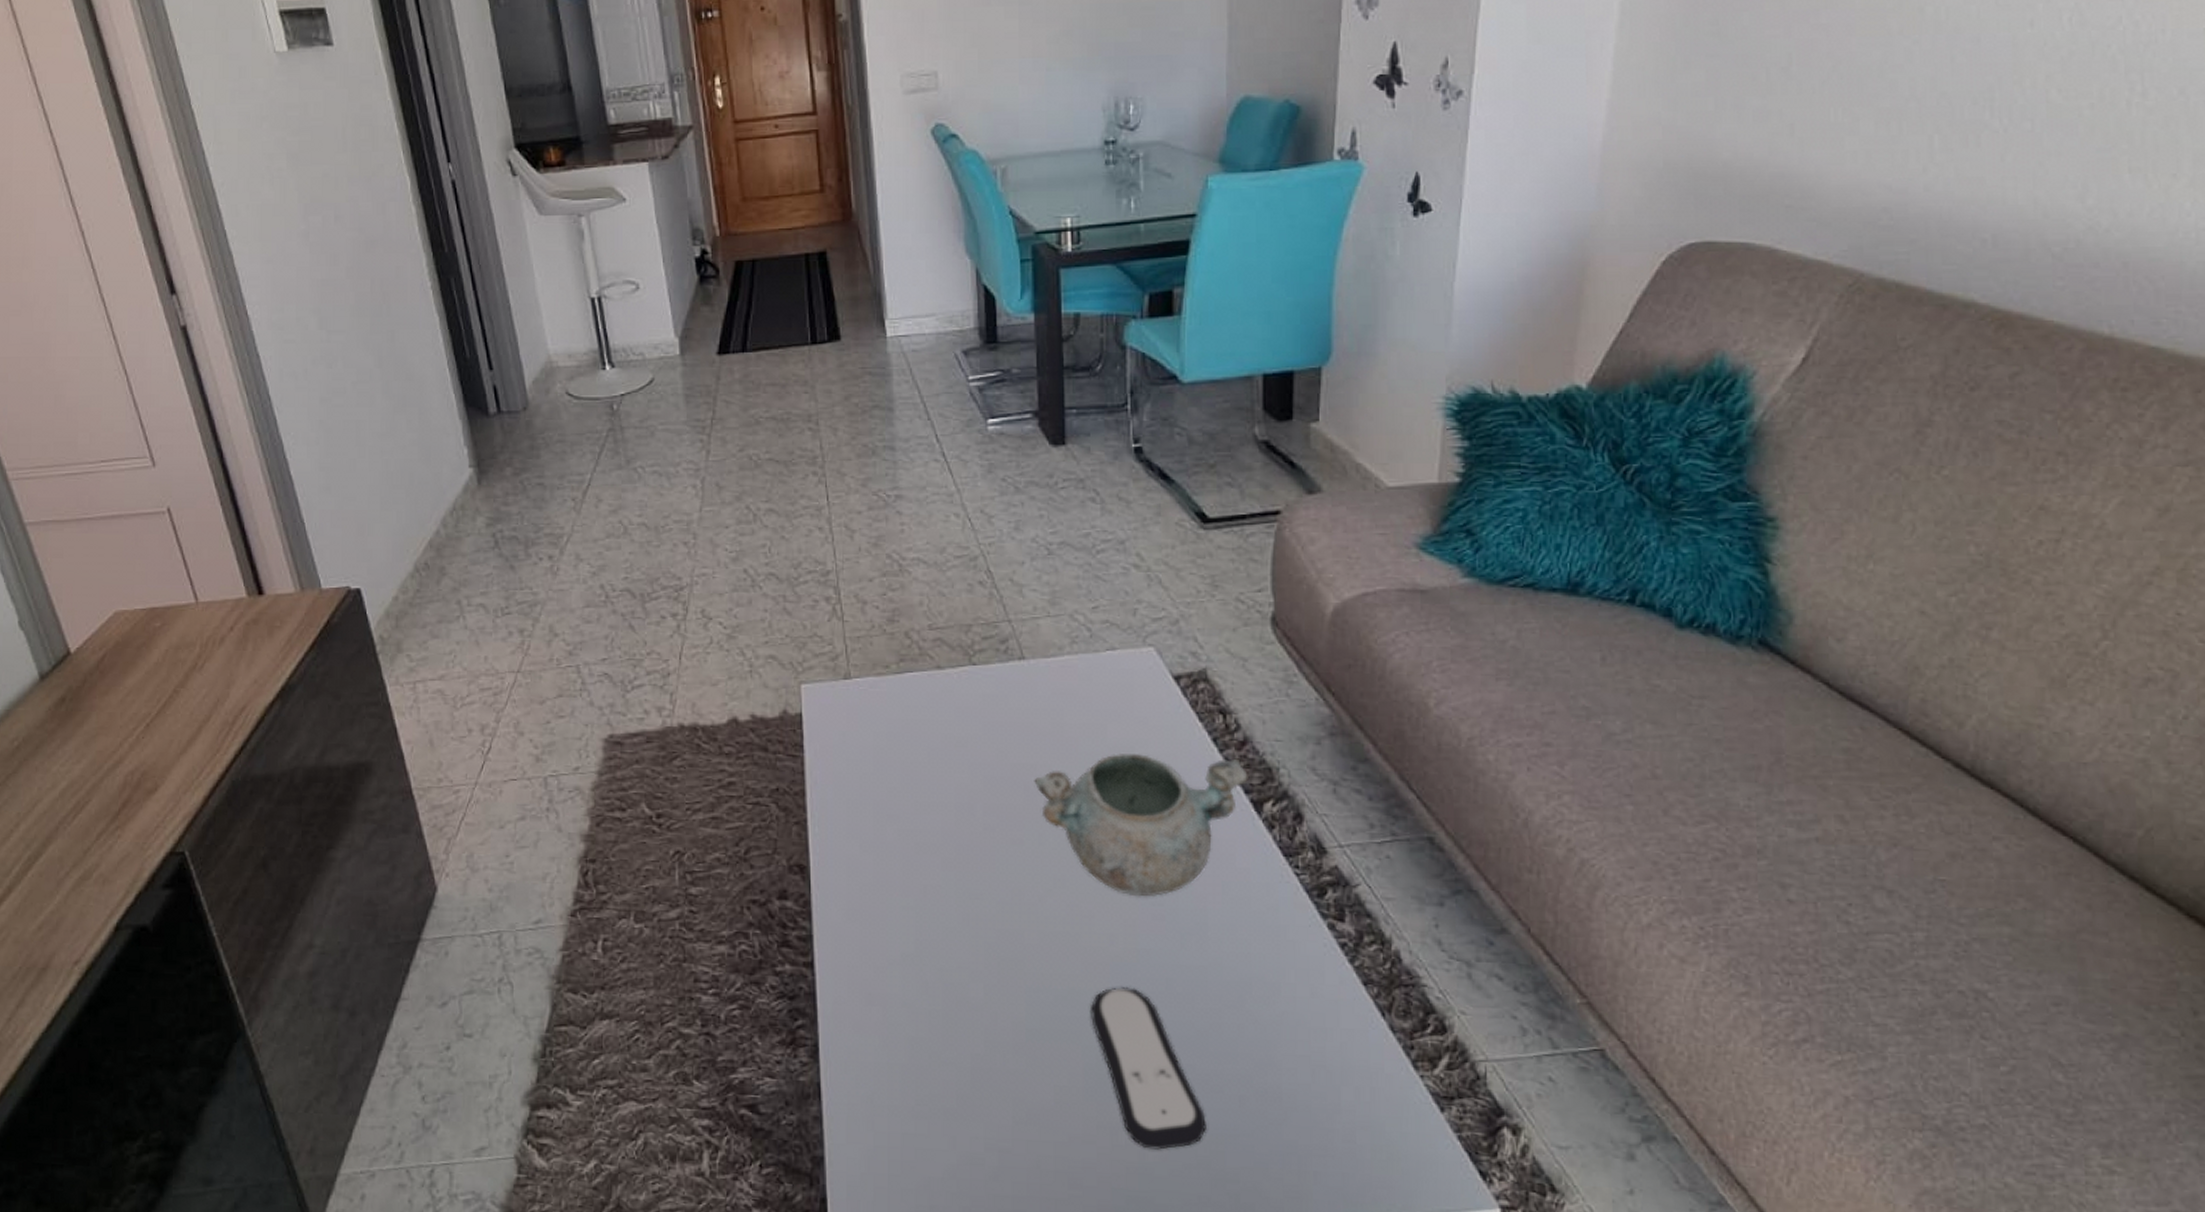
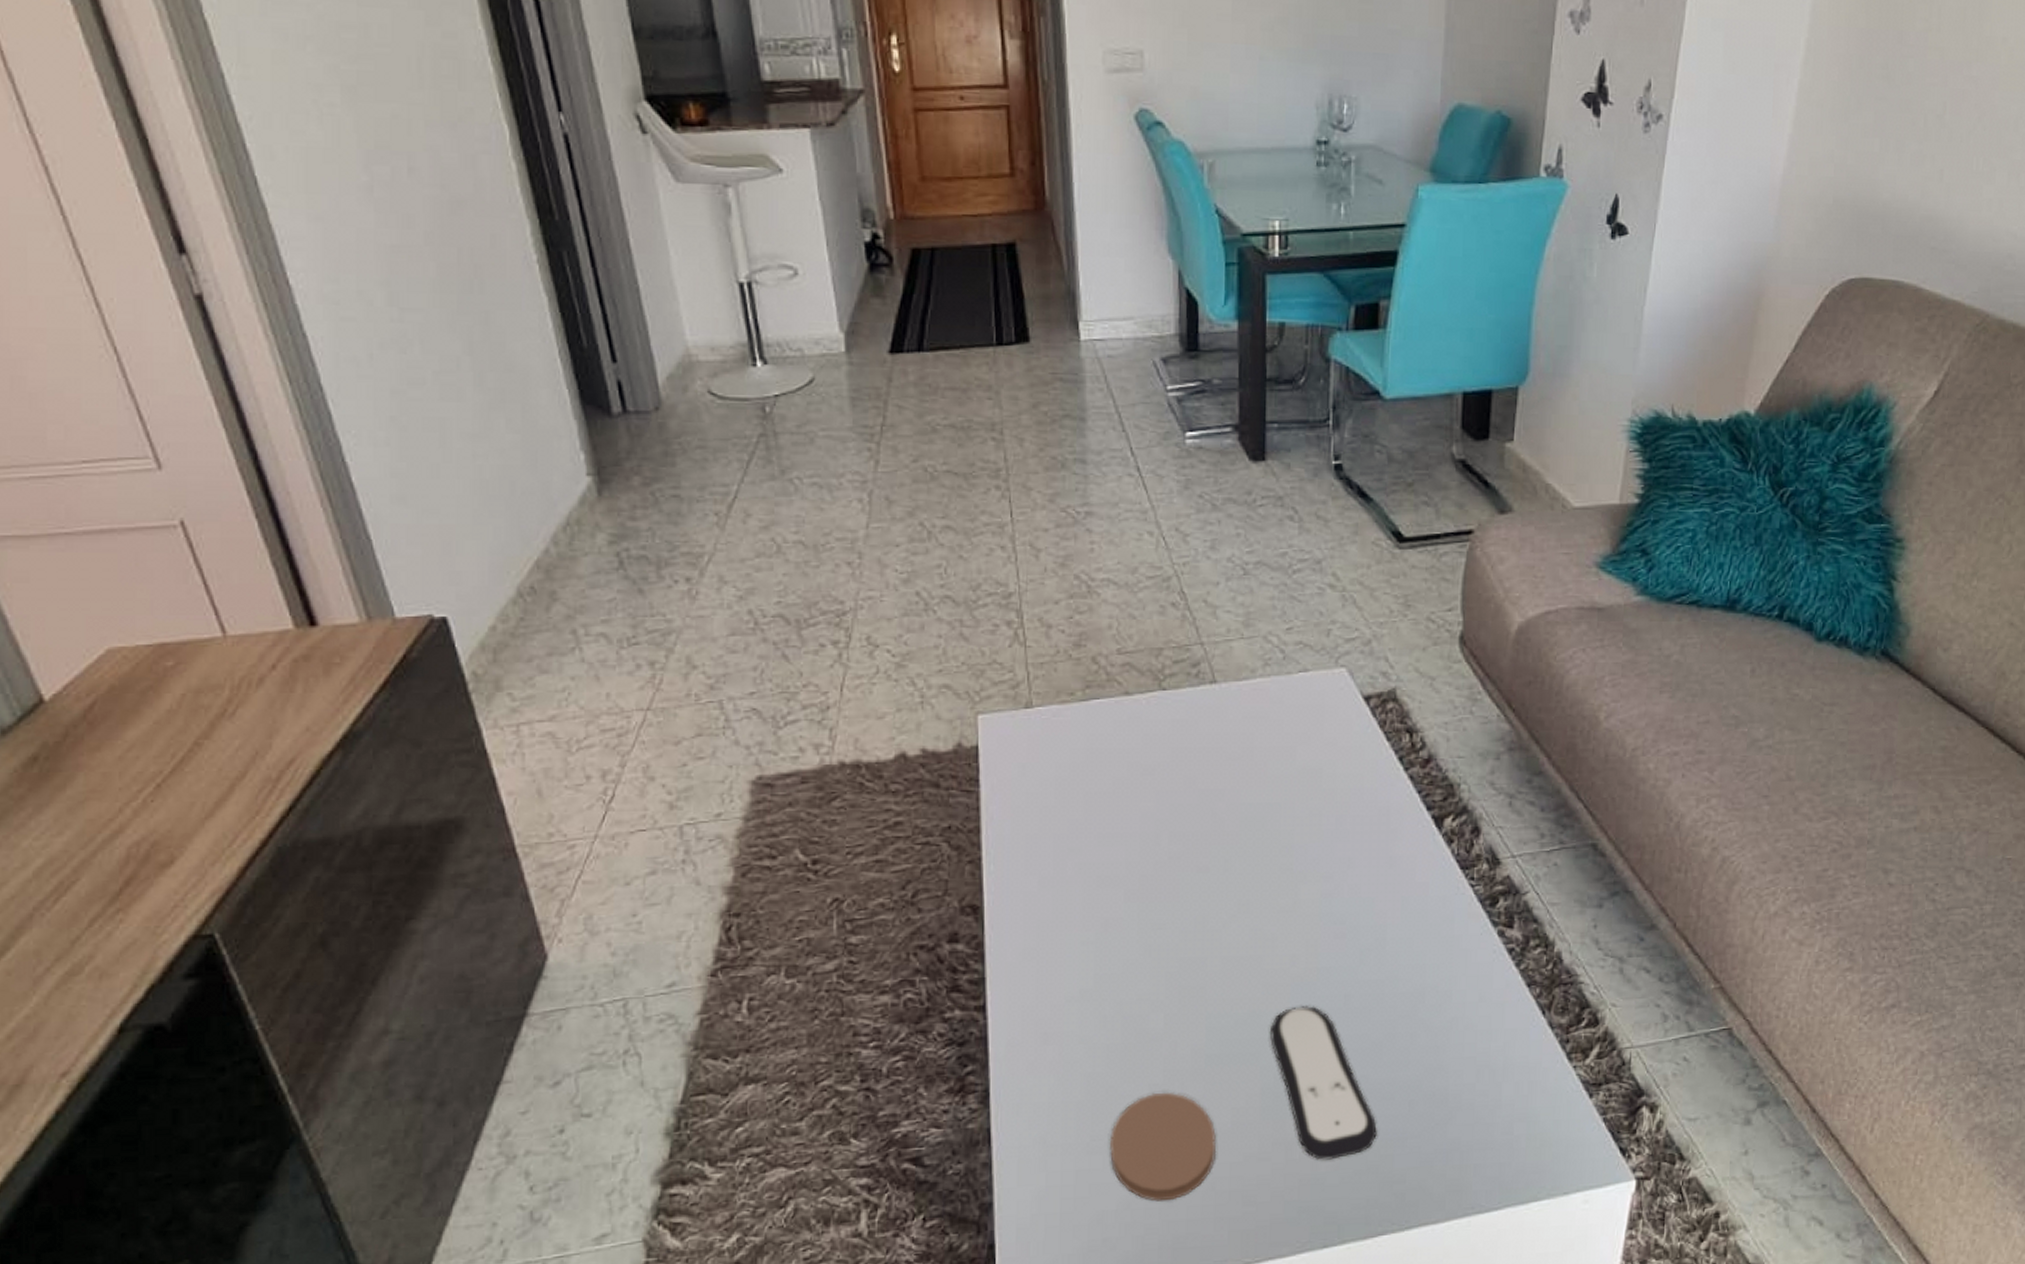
coaster: none [933,1062,1041,1174] -> present [1109,1092,1217,1201]
decorative bowl: present [1034,754,1248,897] -> none [1221,776,1431,917]

